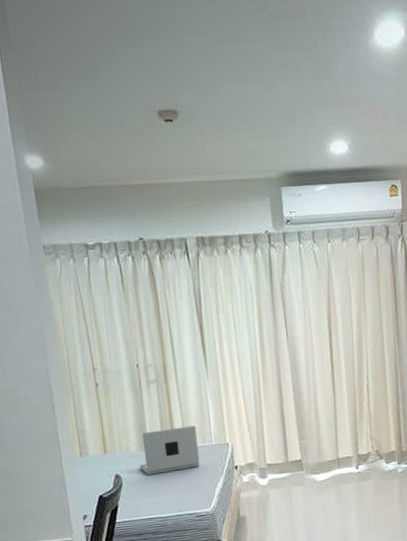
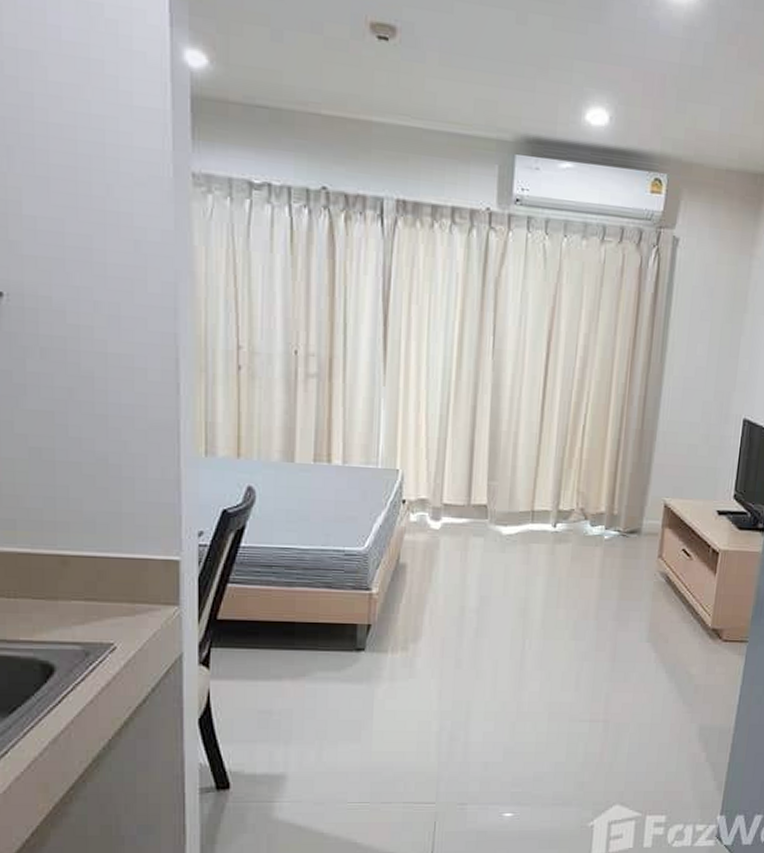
laptop: present [139,426,200,475] -> none [280,438,361,494]

